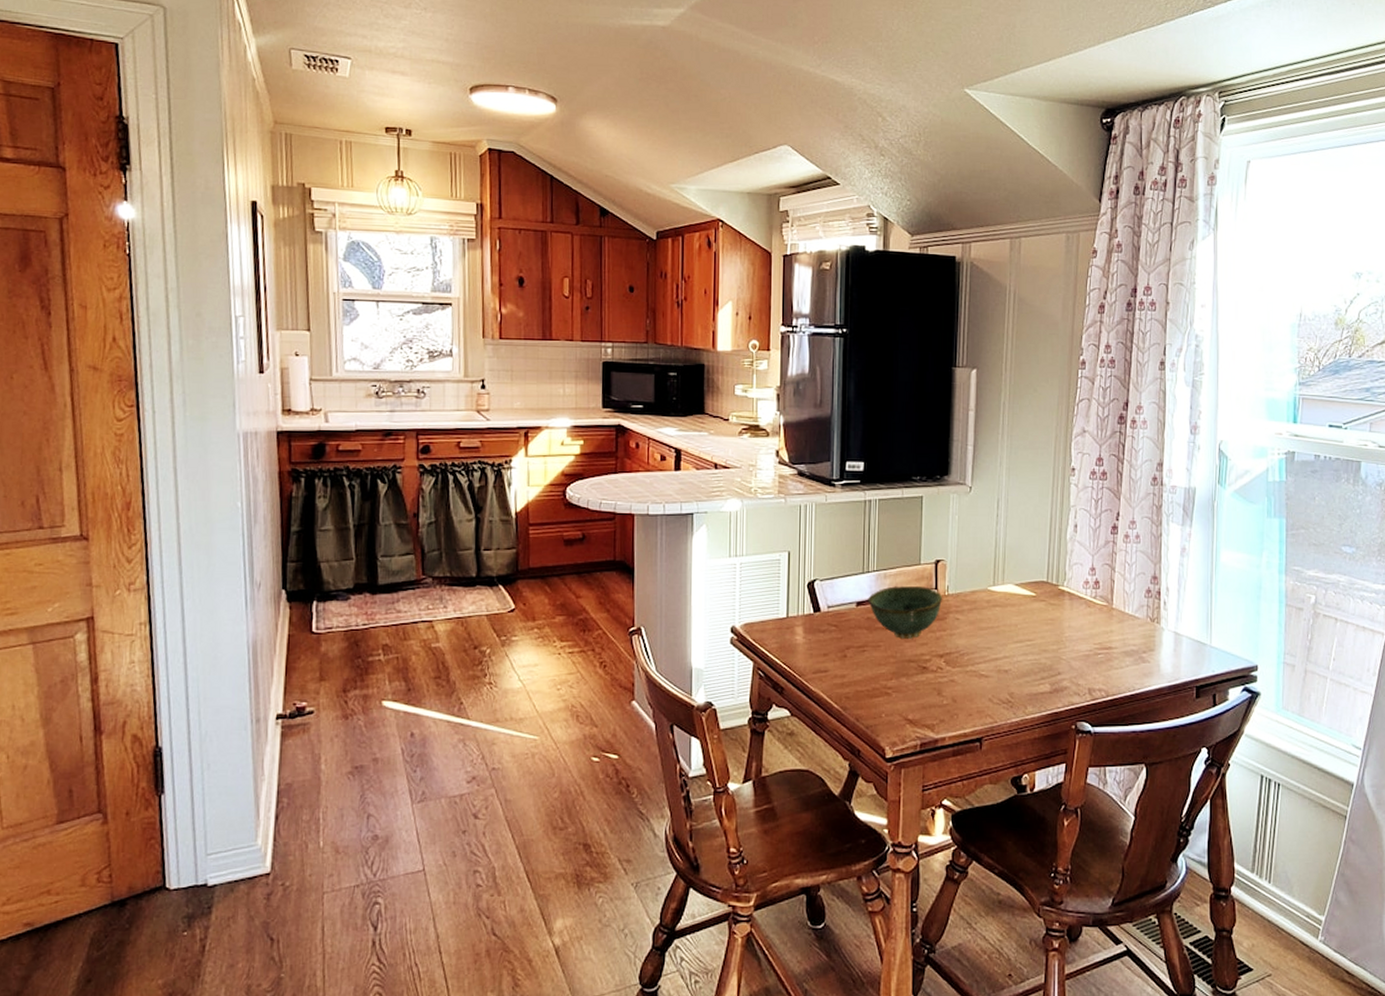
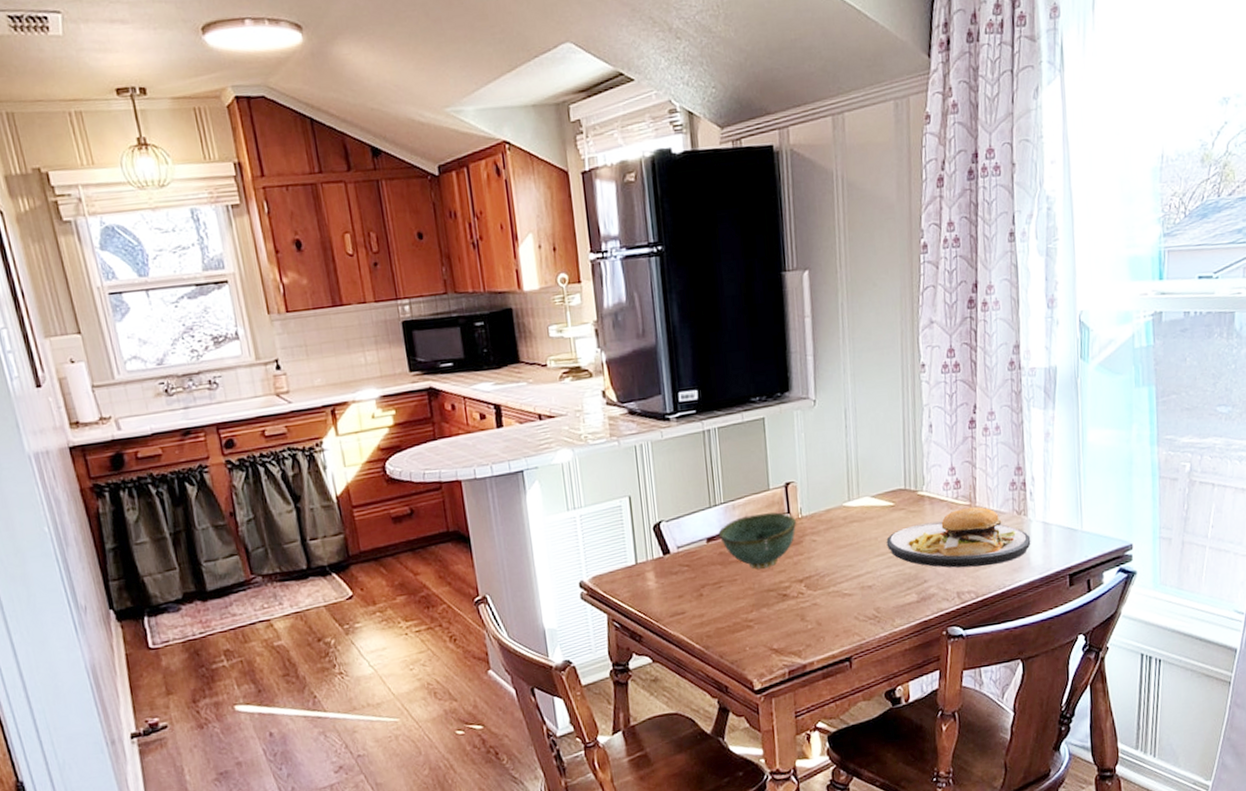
plate: none [1025,587,1162,667] -> present [886,485,1031,568]

